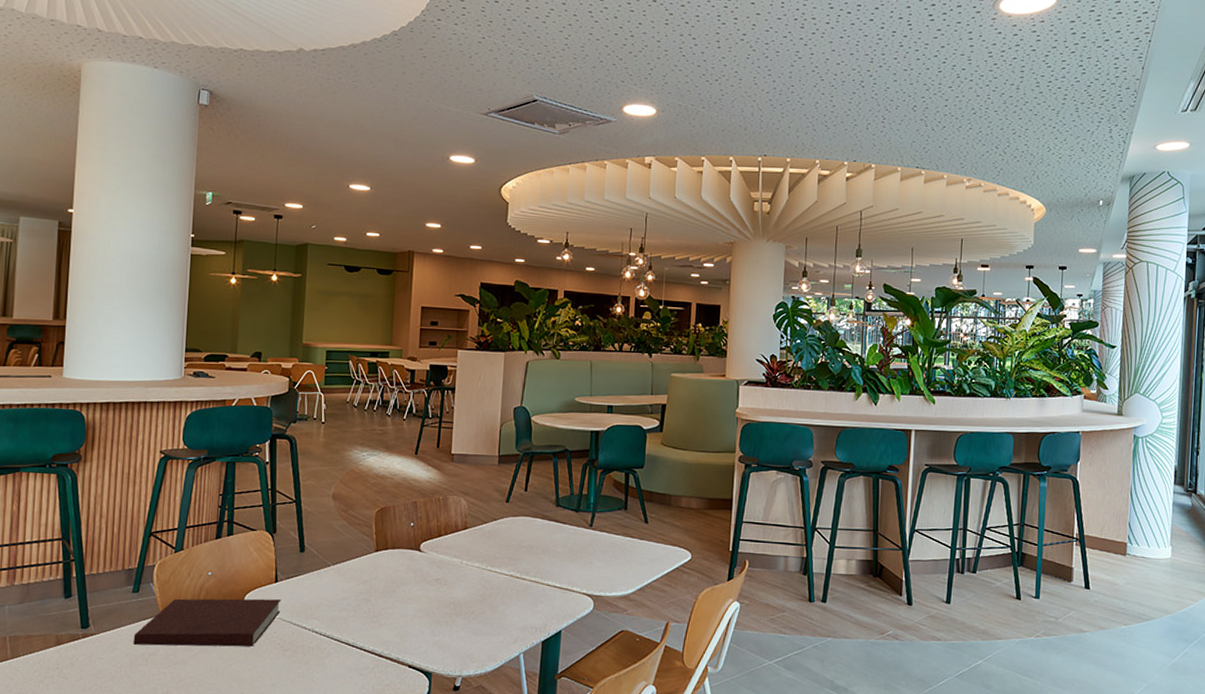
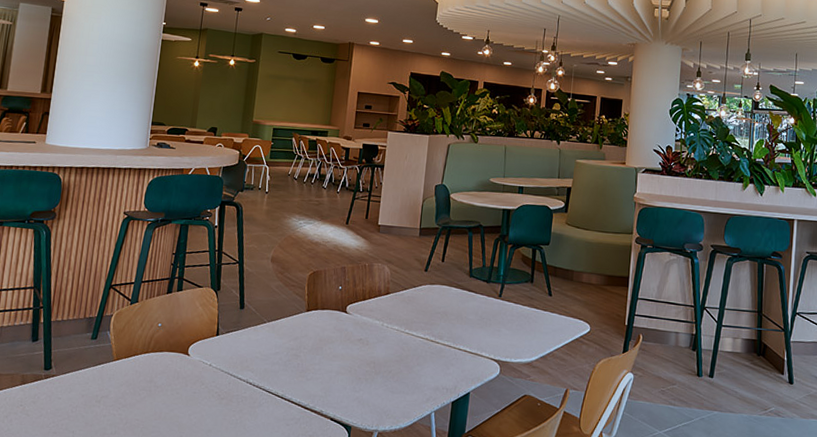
notebook: present [133,598,282,647] -> none [88,346,221,394]

